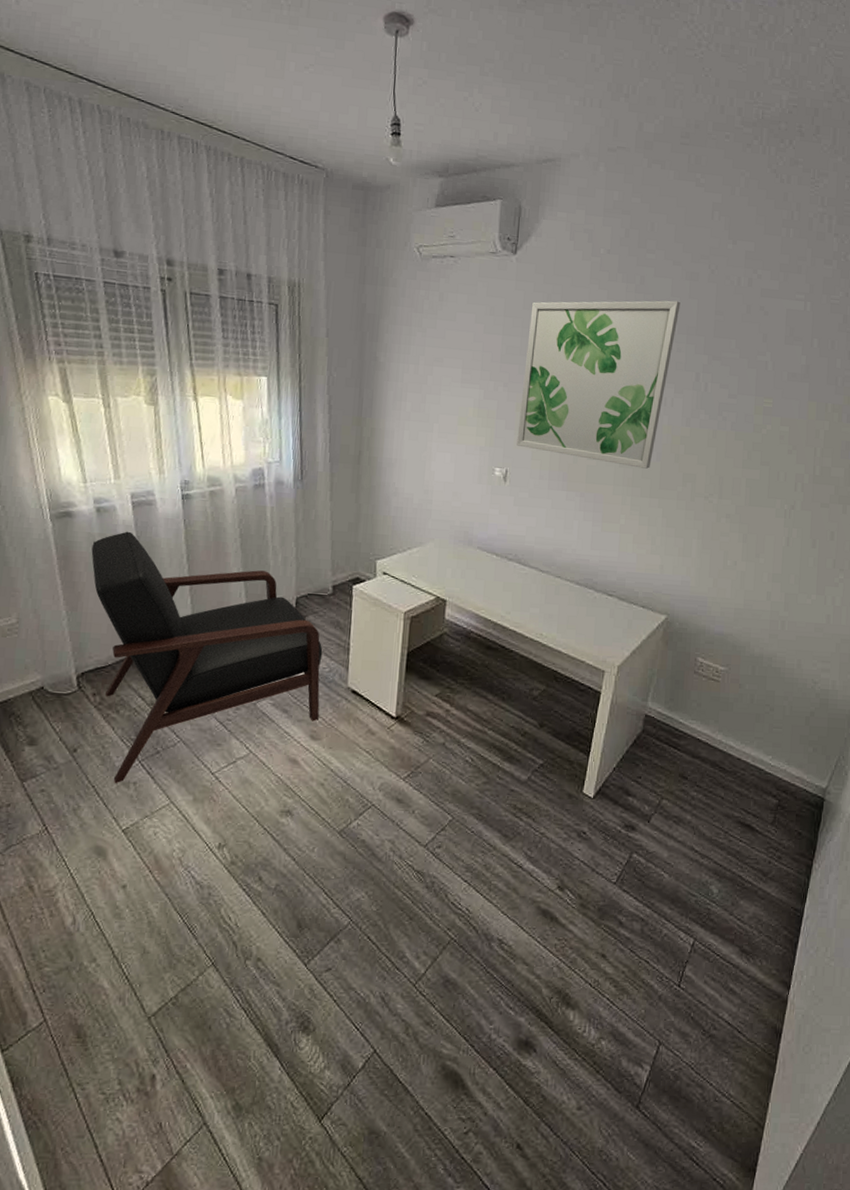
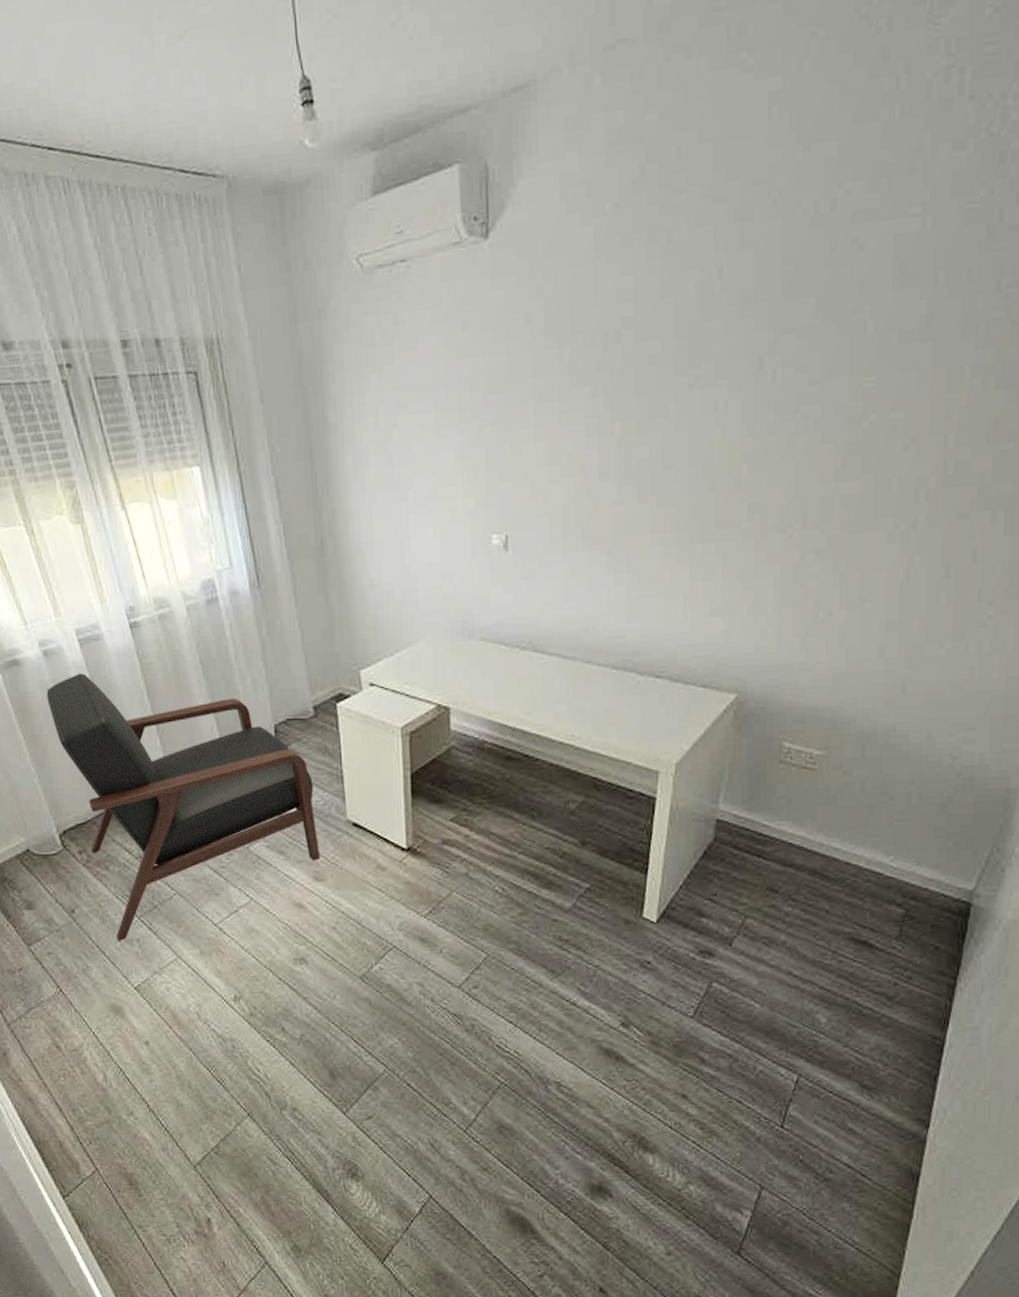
wall art: present [516,300,681,469] -> none [515,257,729,505]

